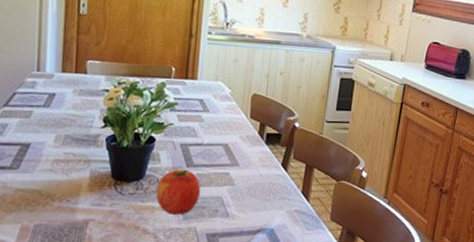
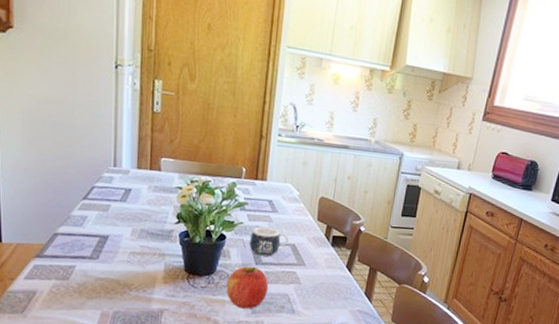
mug: none [180,127,221,158] -> present [249,226,289,257]

